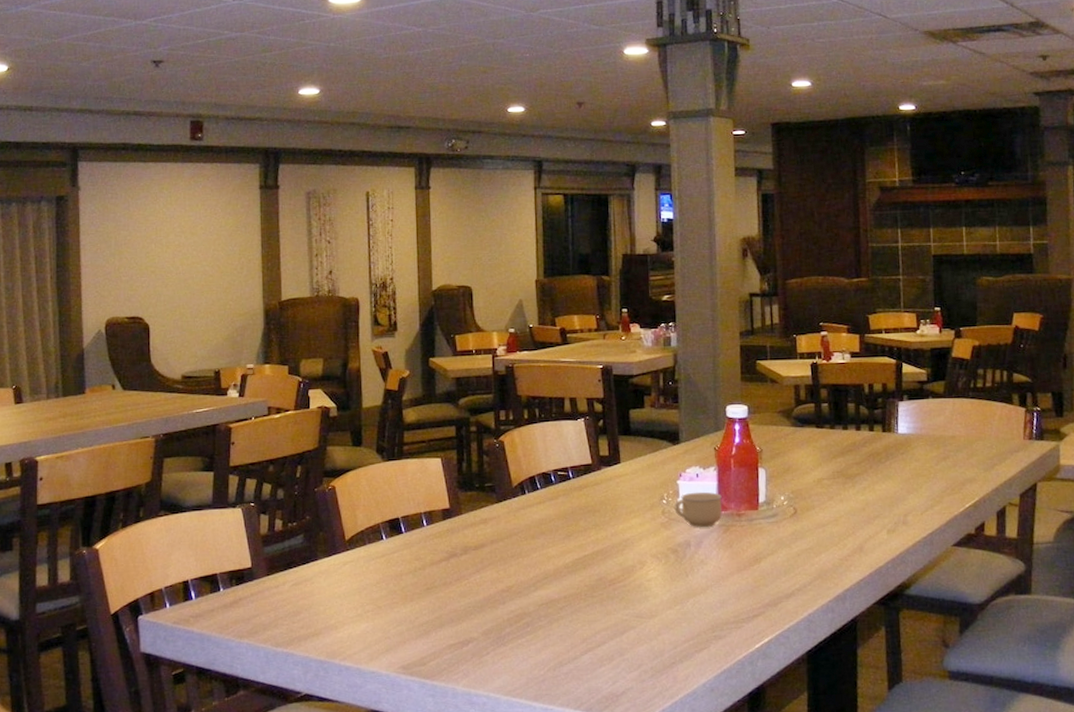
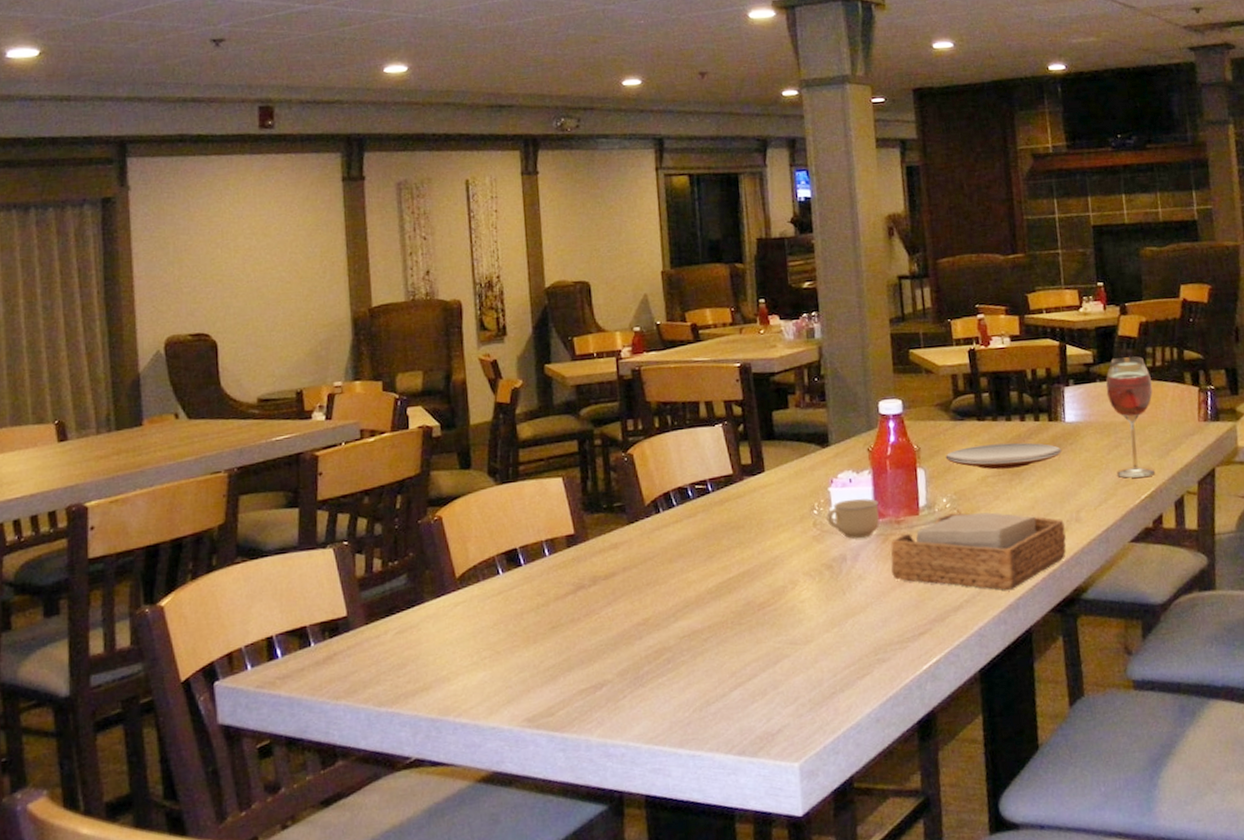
napkin holder: none [731,510,893,582] -> present [890,512,1067,590]
plate: none [785,449,894,473] -> present [945,442,1063,470]
wineglass: none [937,377,982,488] -> present [1106,356,1156,478]

